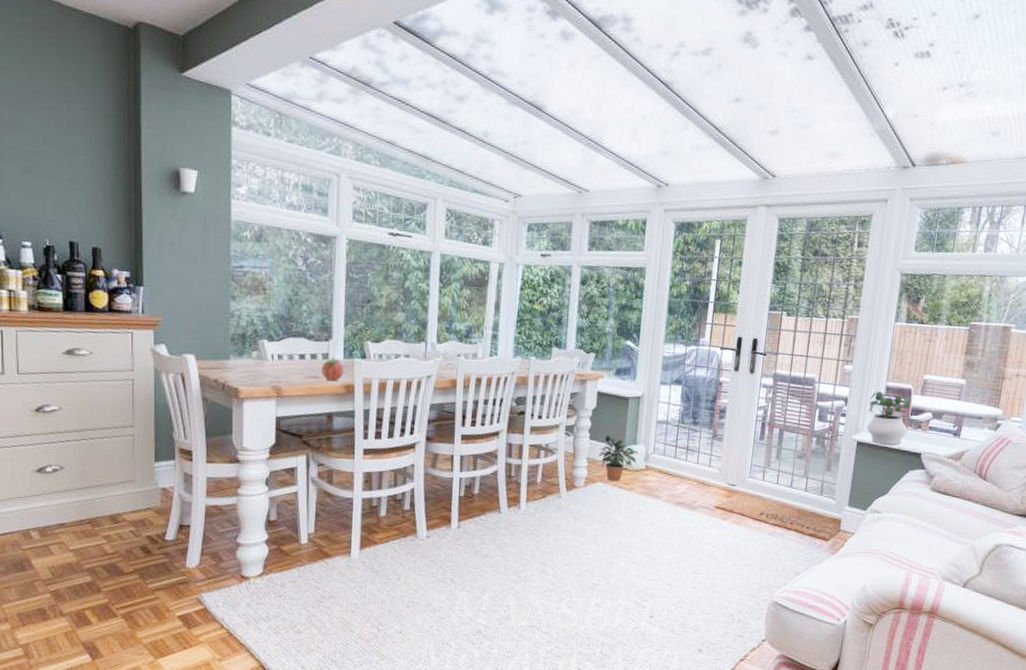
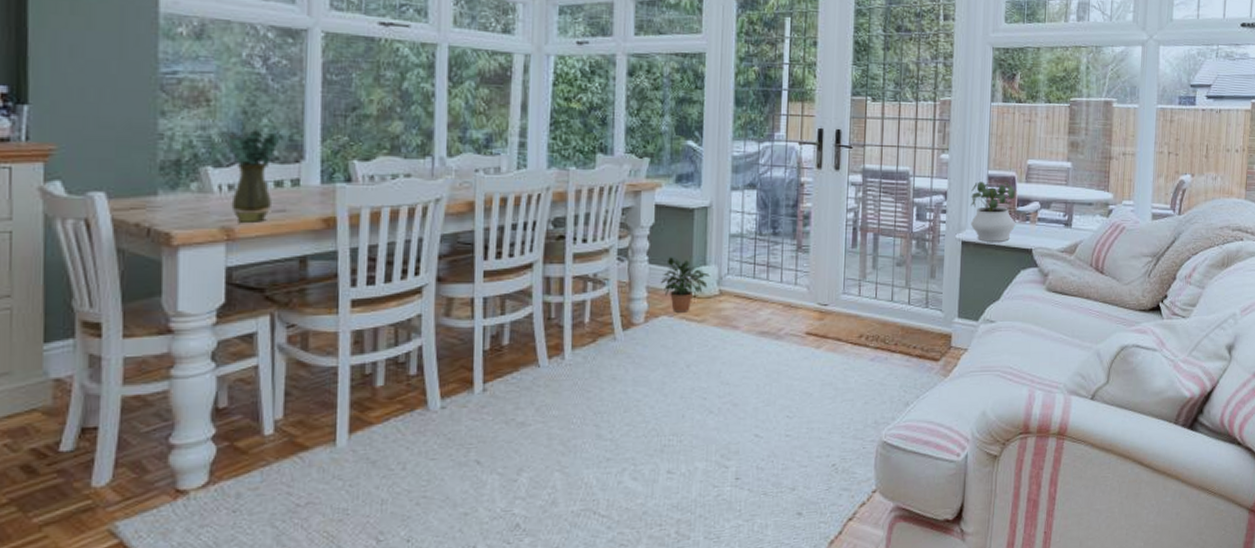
vase: none [278,311,318,385] -> present [227,126,285,223]
fruit: present [321,357,344,381] -> none [290,183,322,215]

